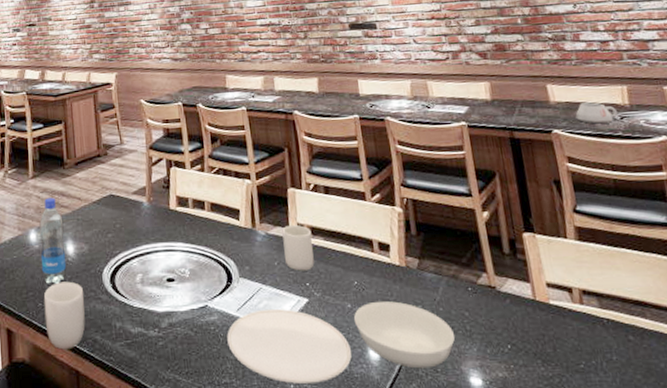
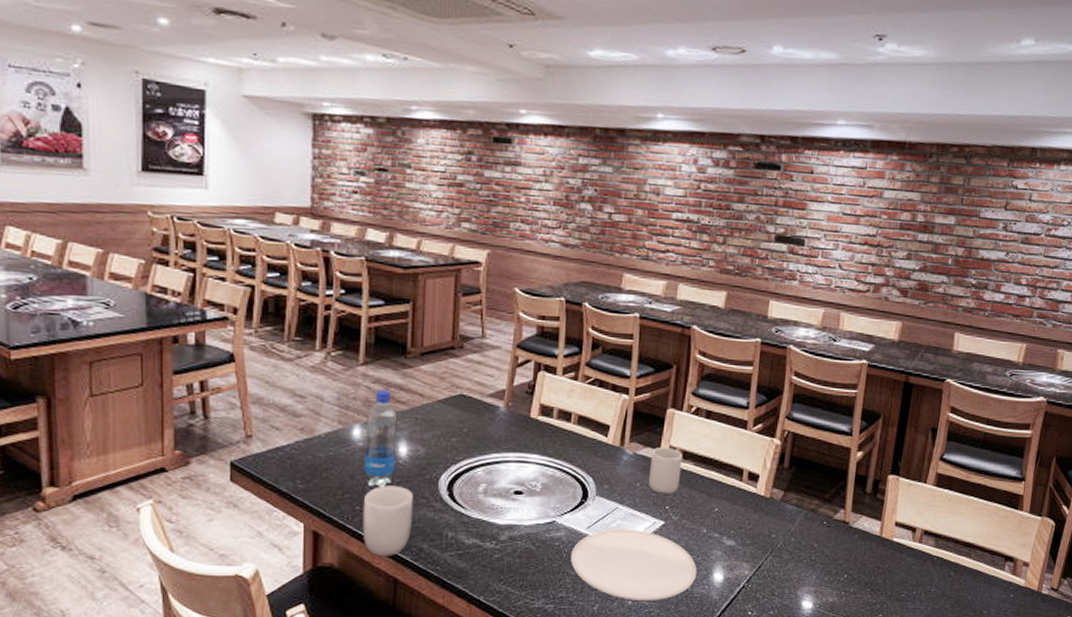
bowl: present [353,300,456,369] -> none [706,528,800,592]
cup: present [575,102,618,124] -> none [971,356,1010,379]

